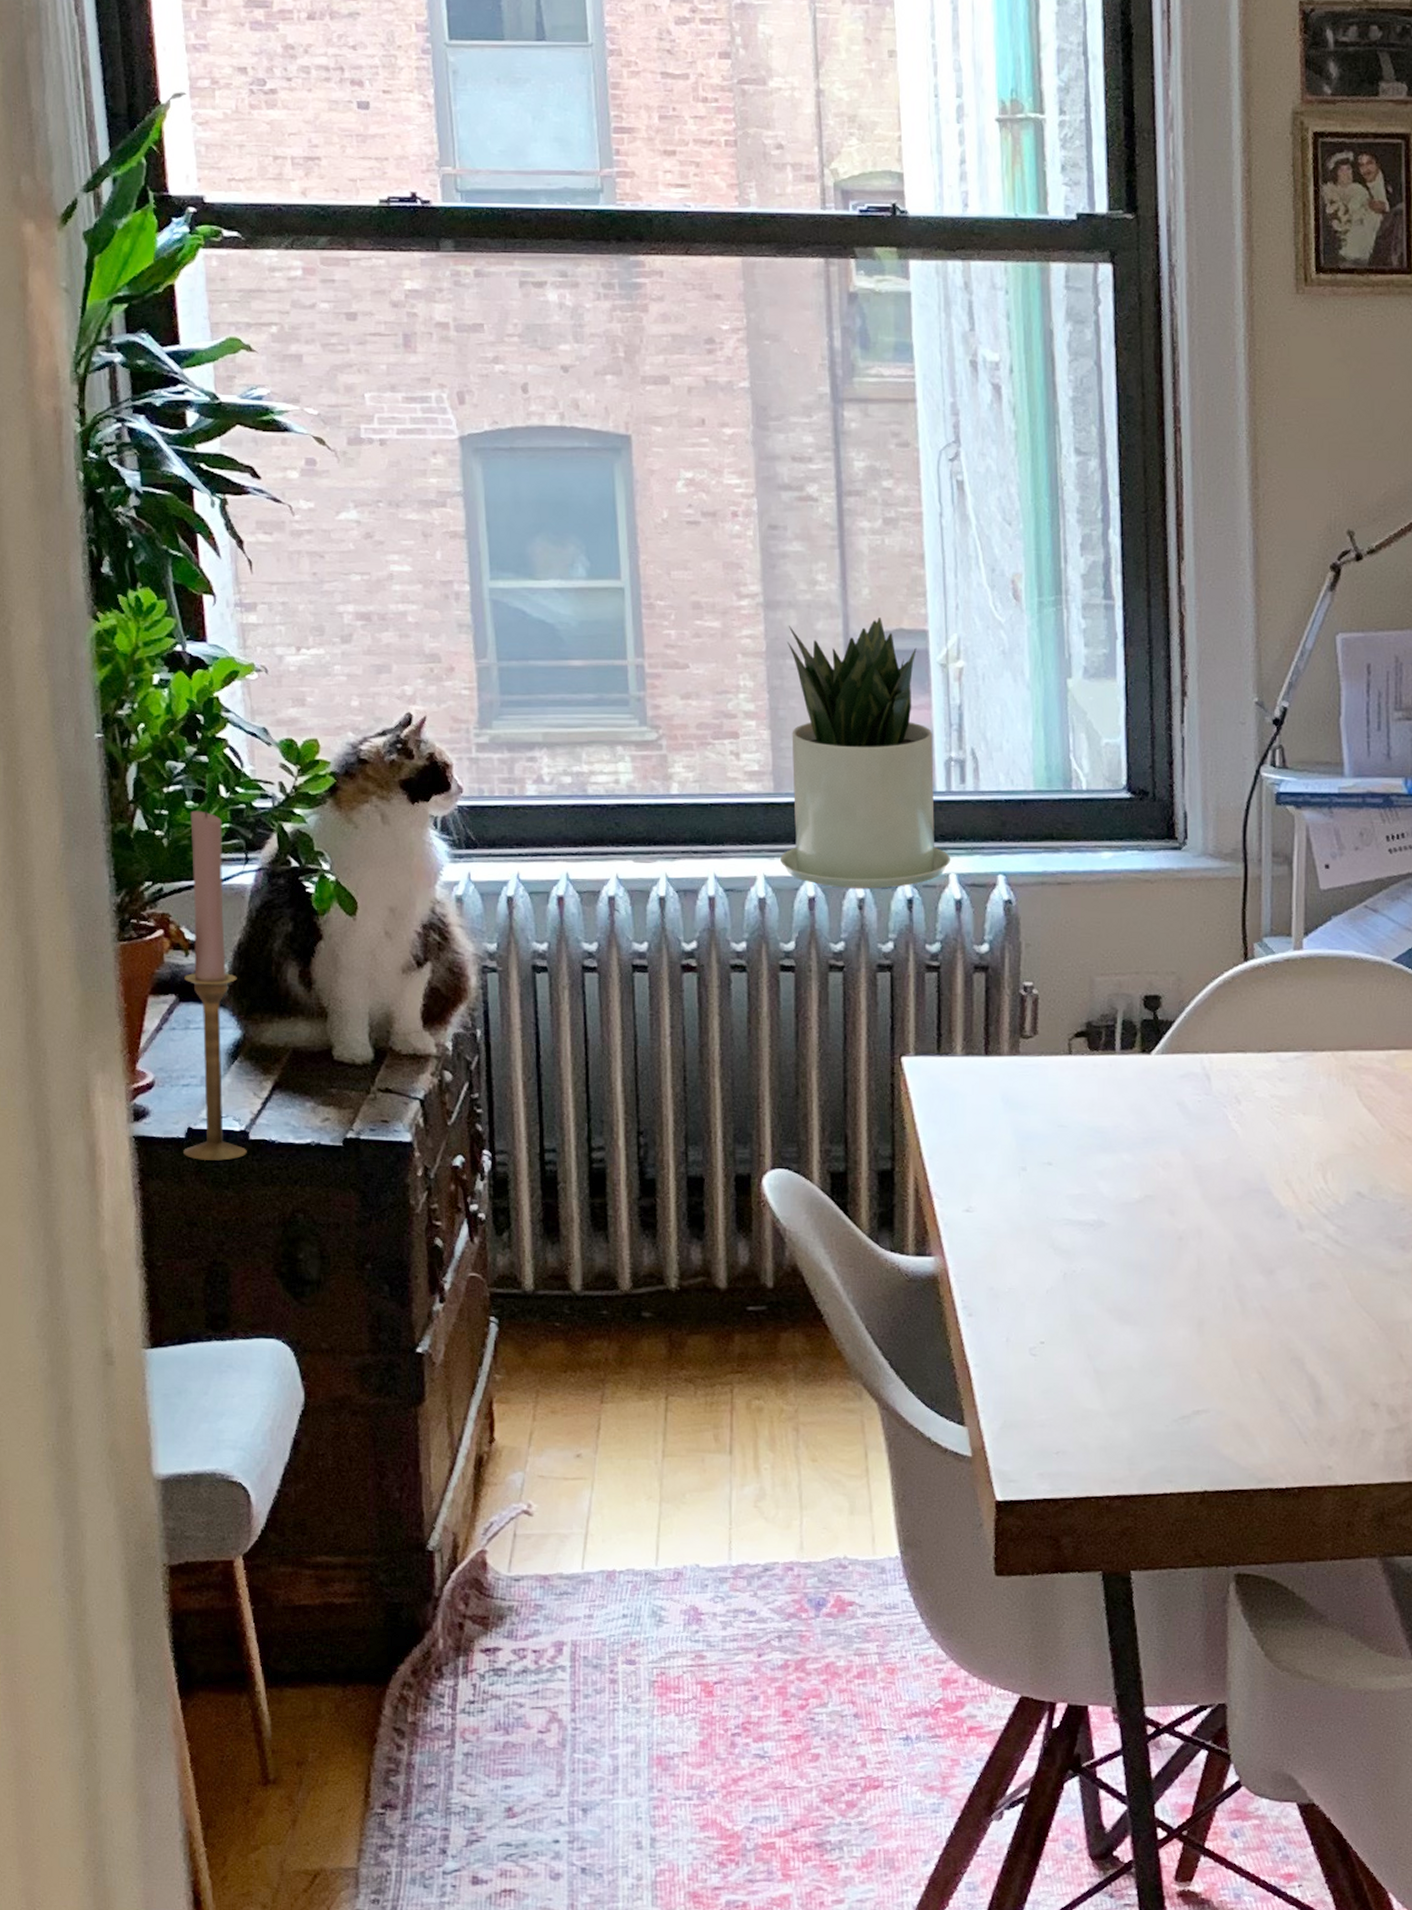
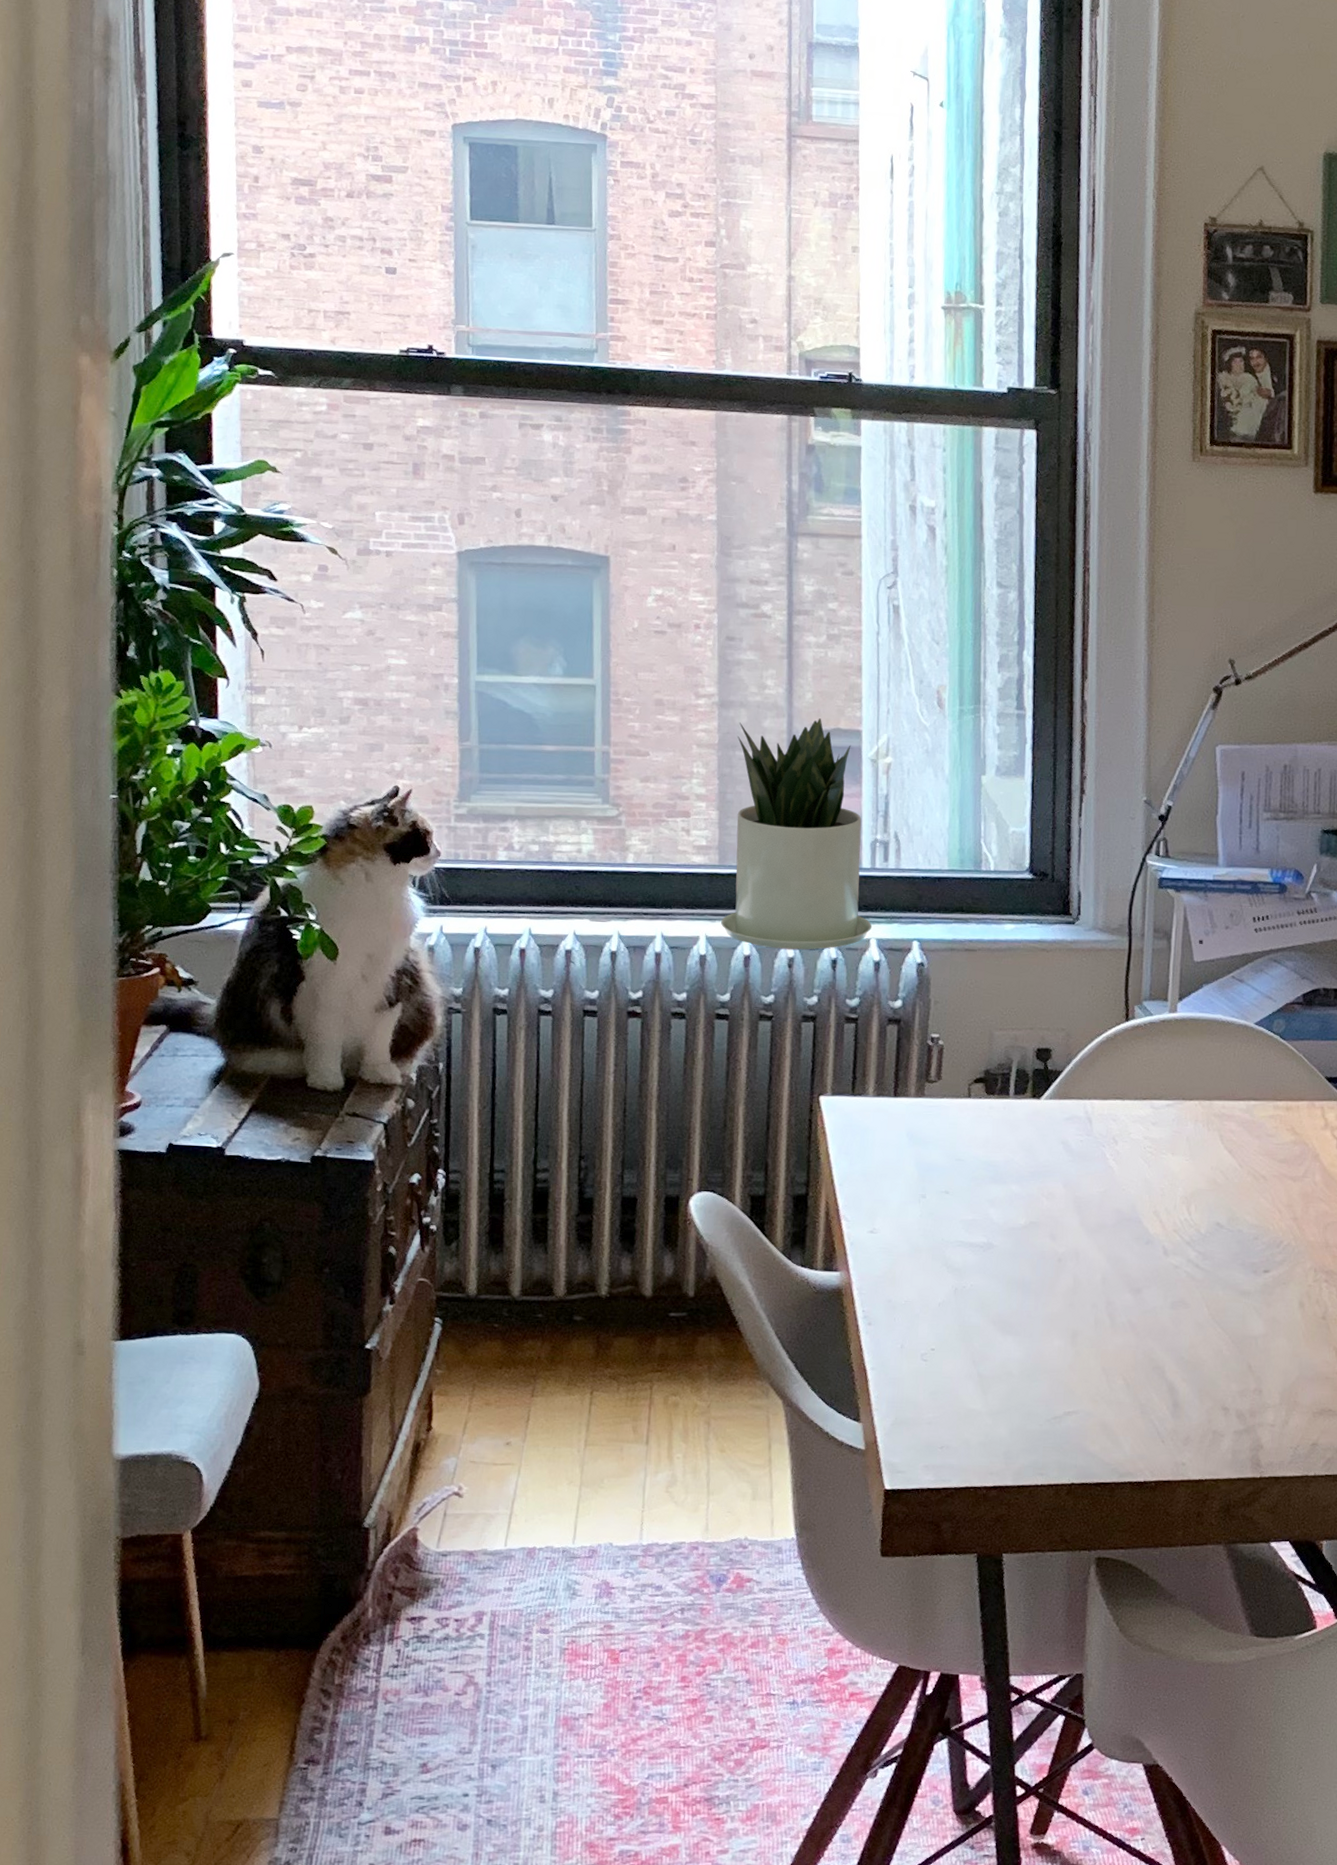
candlestick: present [183,808,247,1161] -> none [163,863,224,1174]

